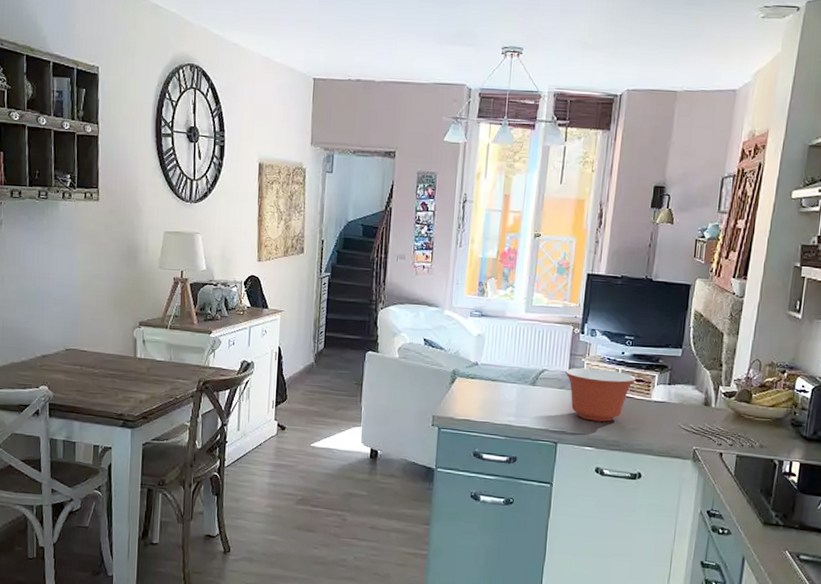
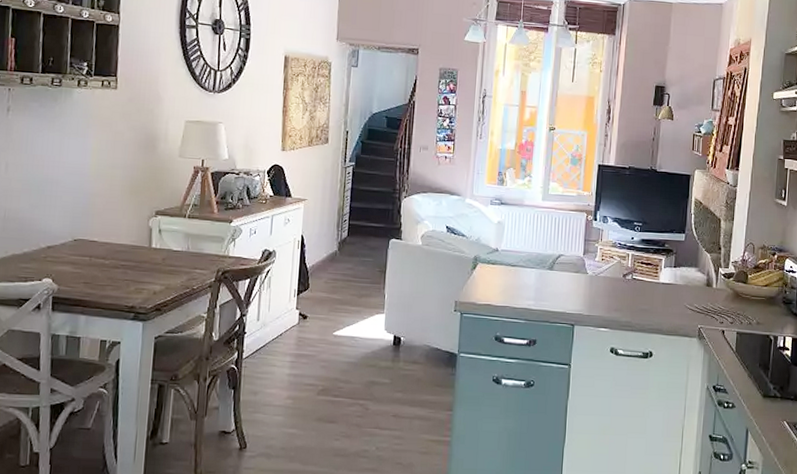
mixing bowl: present [565,367,637,422] -> none [580,252,646,304]

